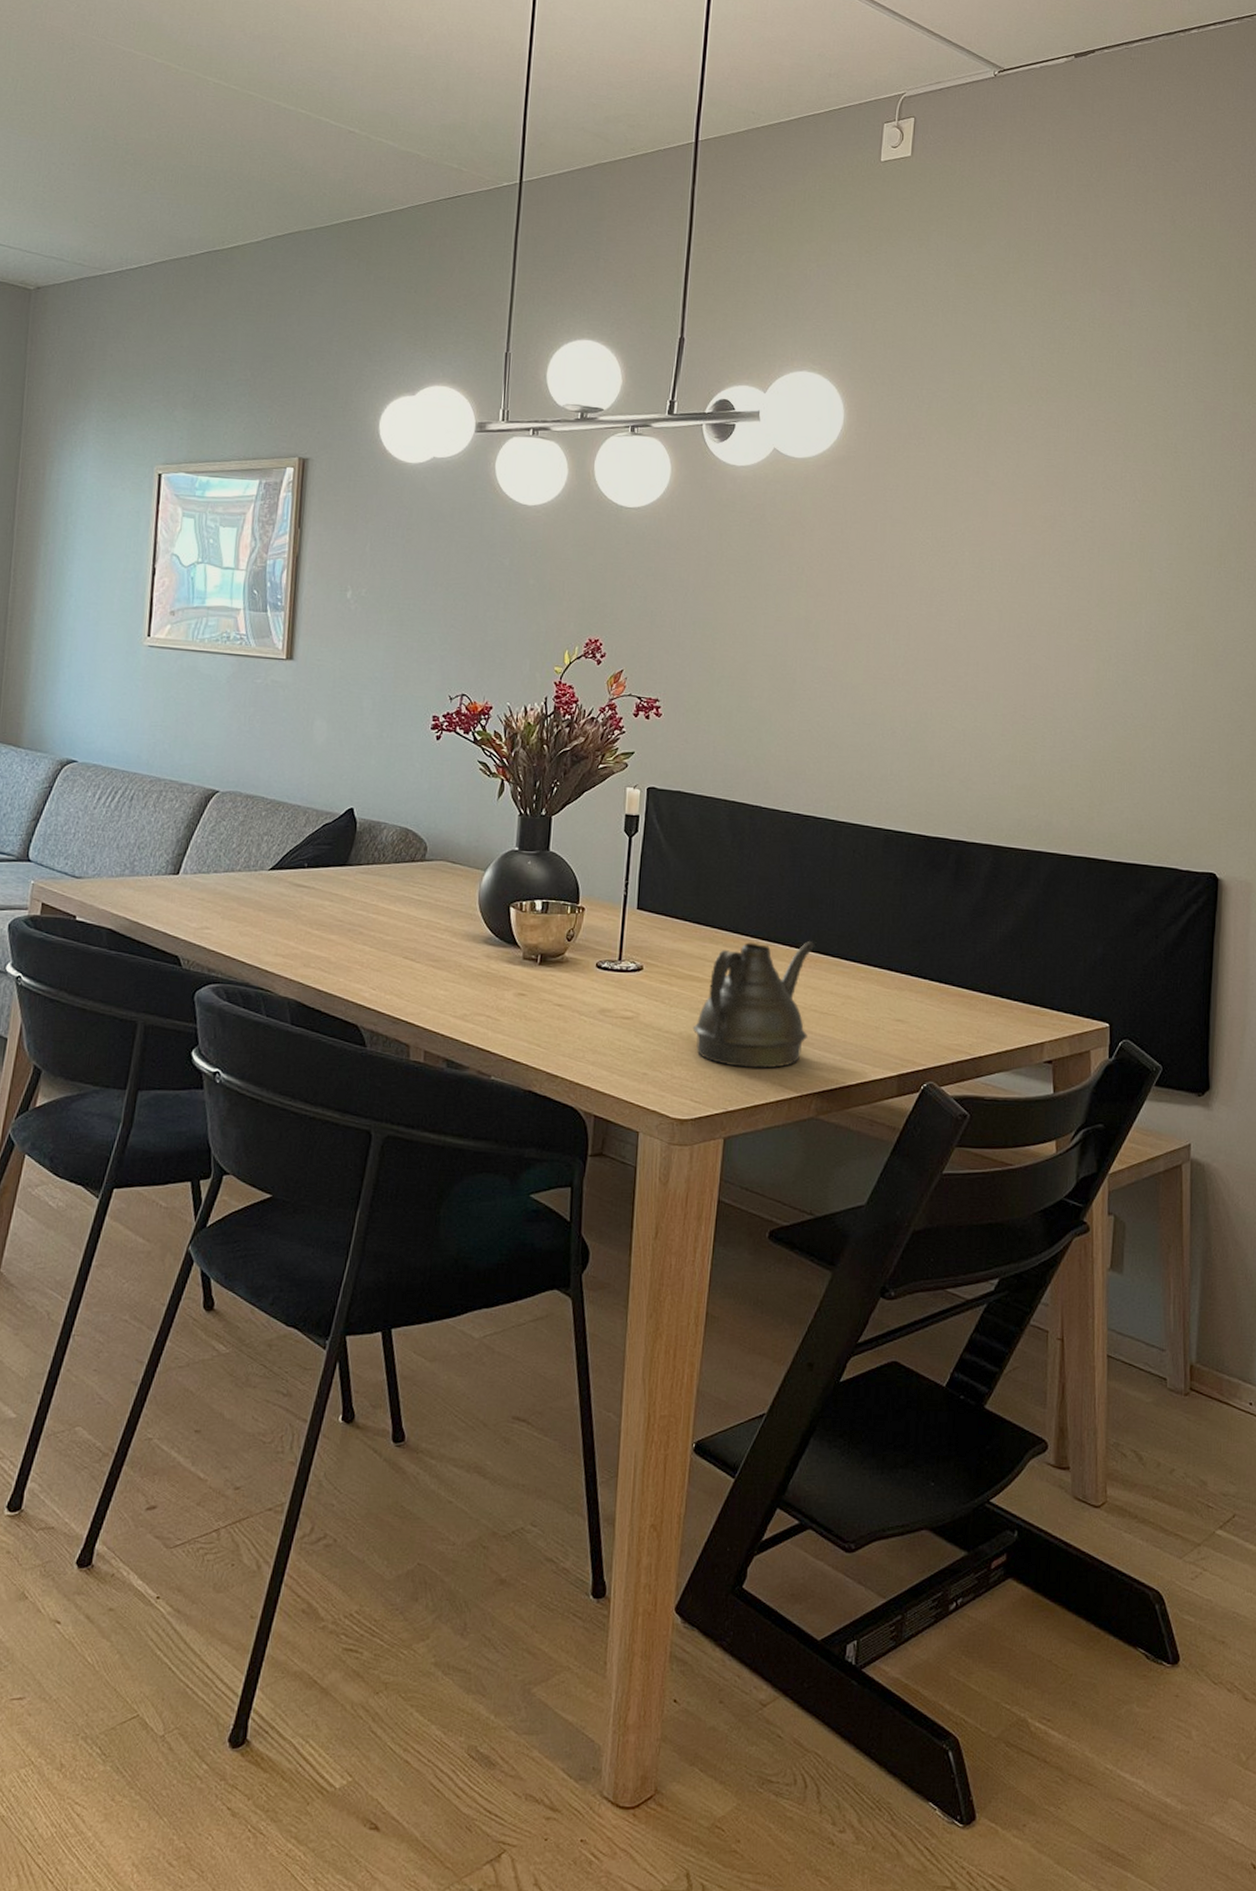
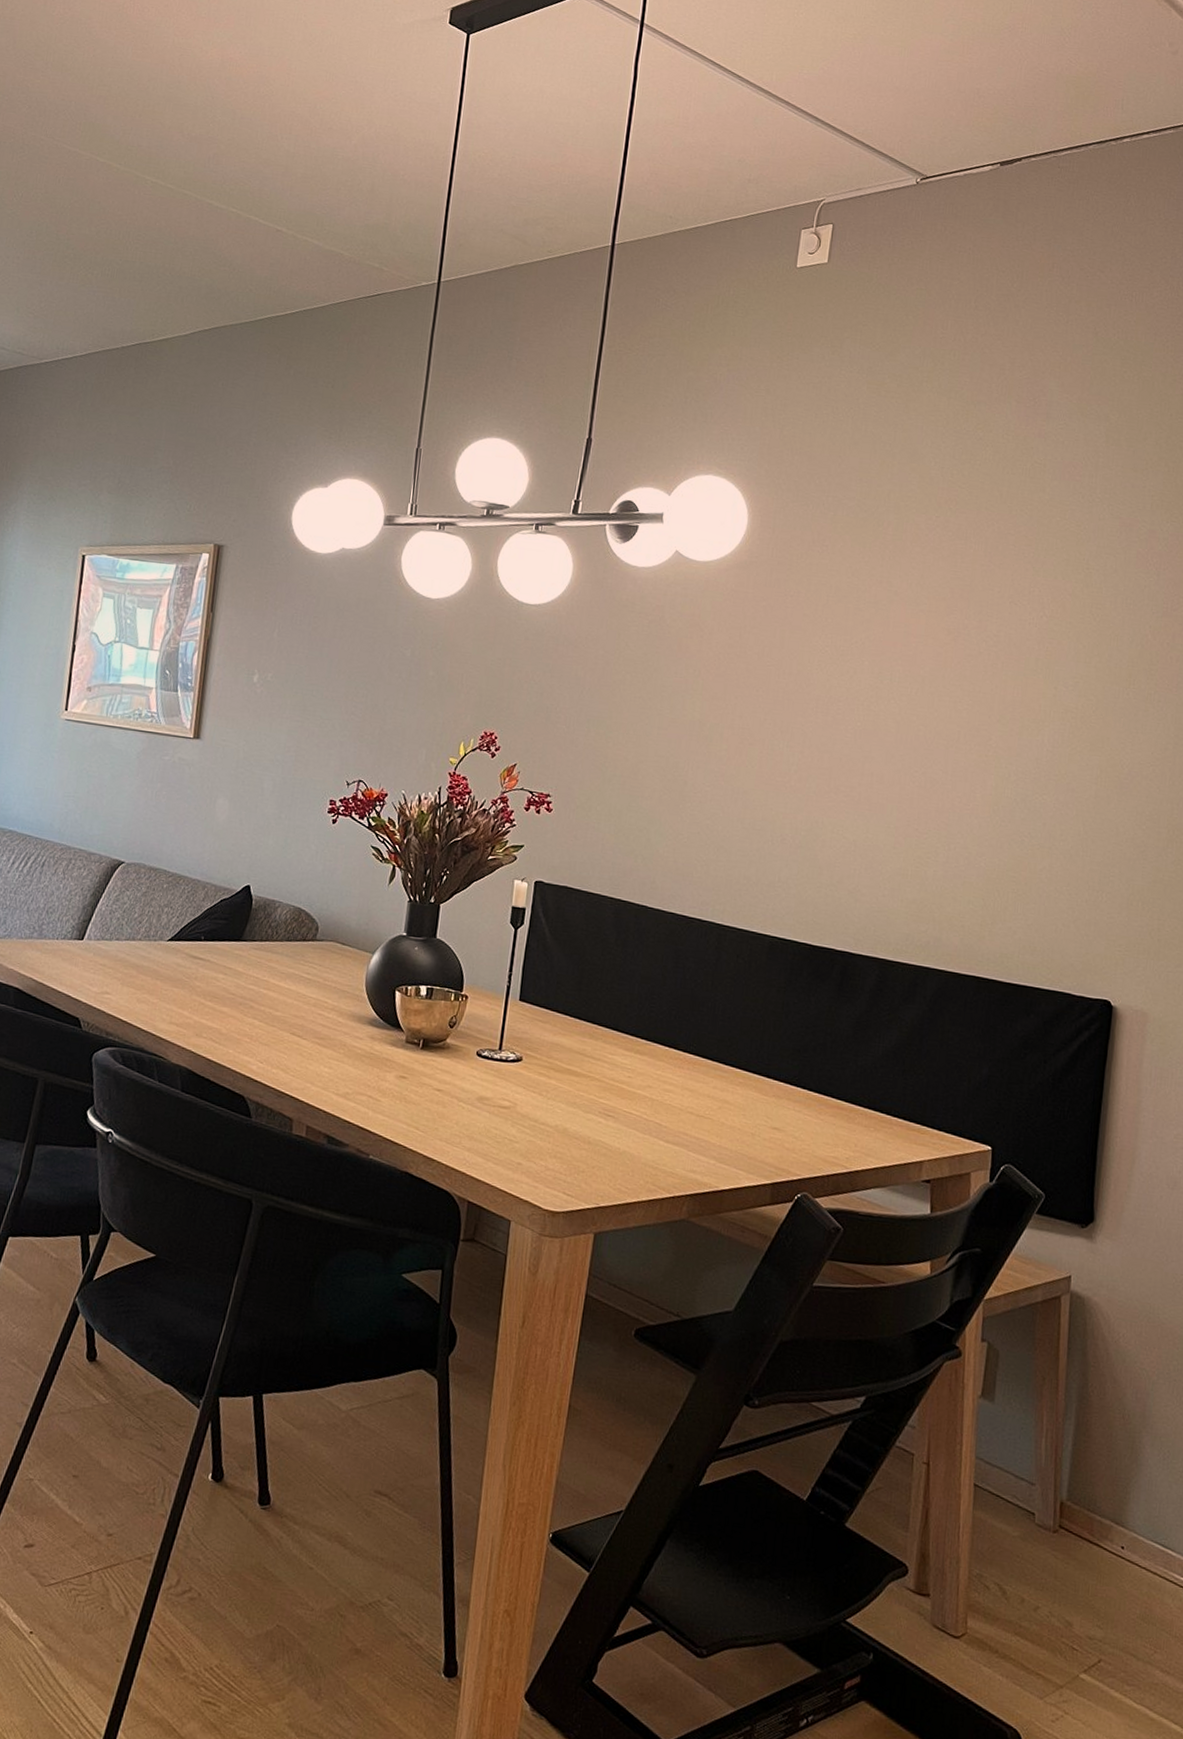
teapot: present [692,941,815,1069] -> none [568,1040,695,1167]

